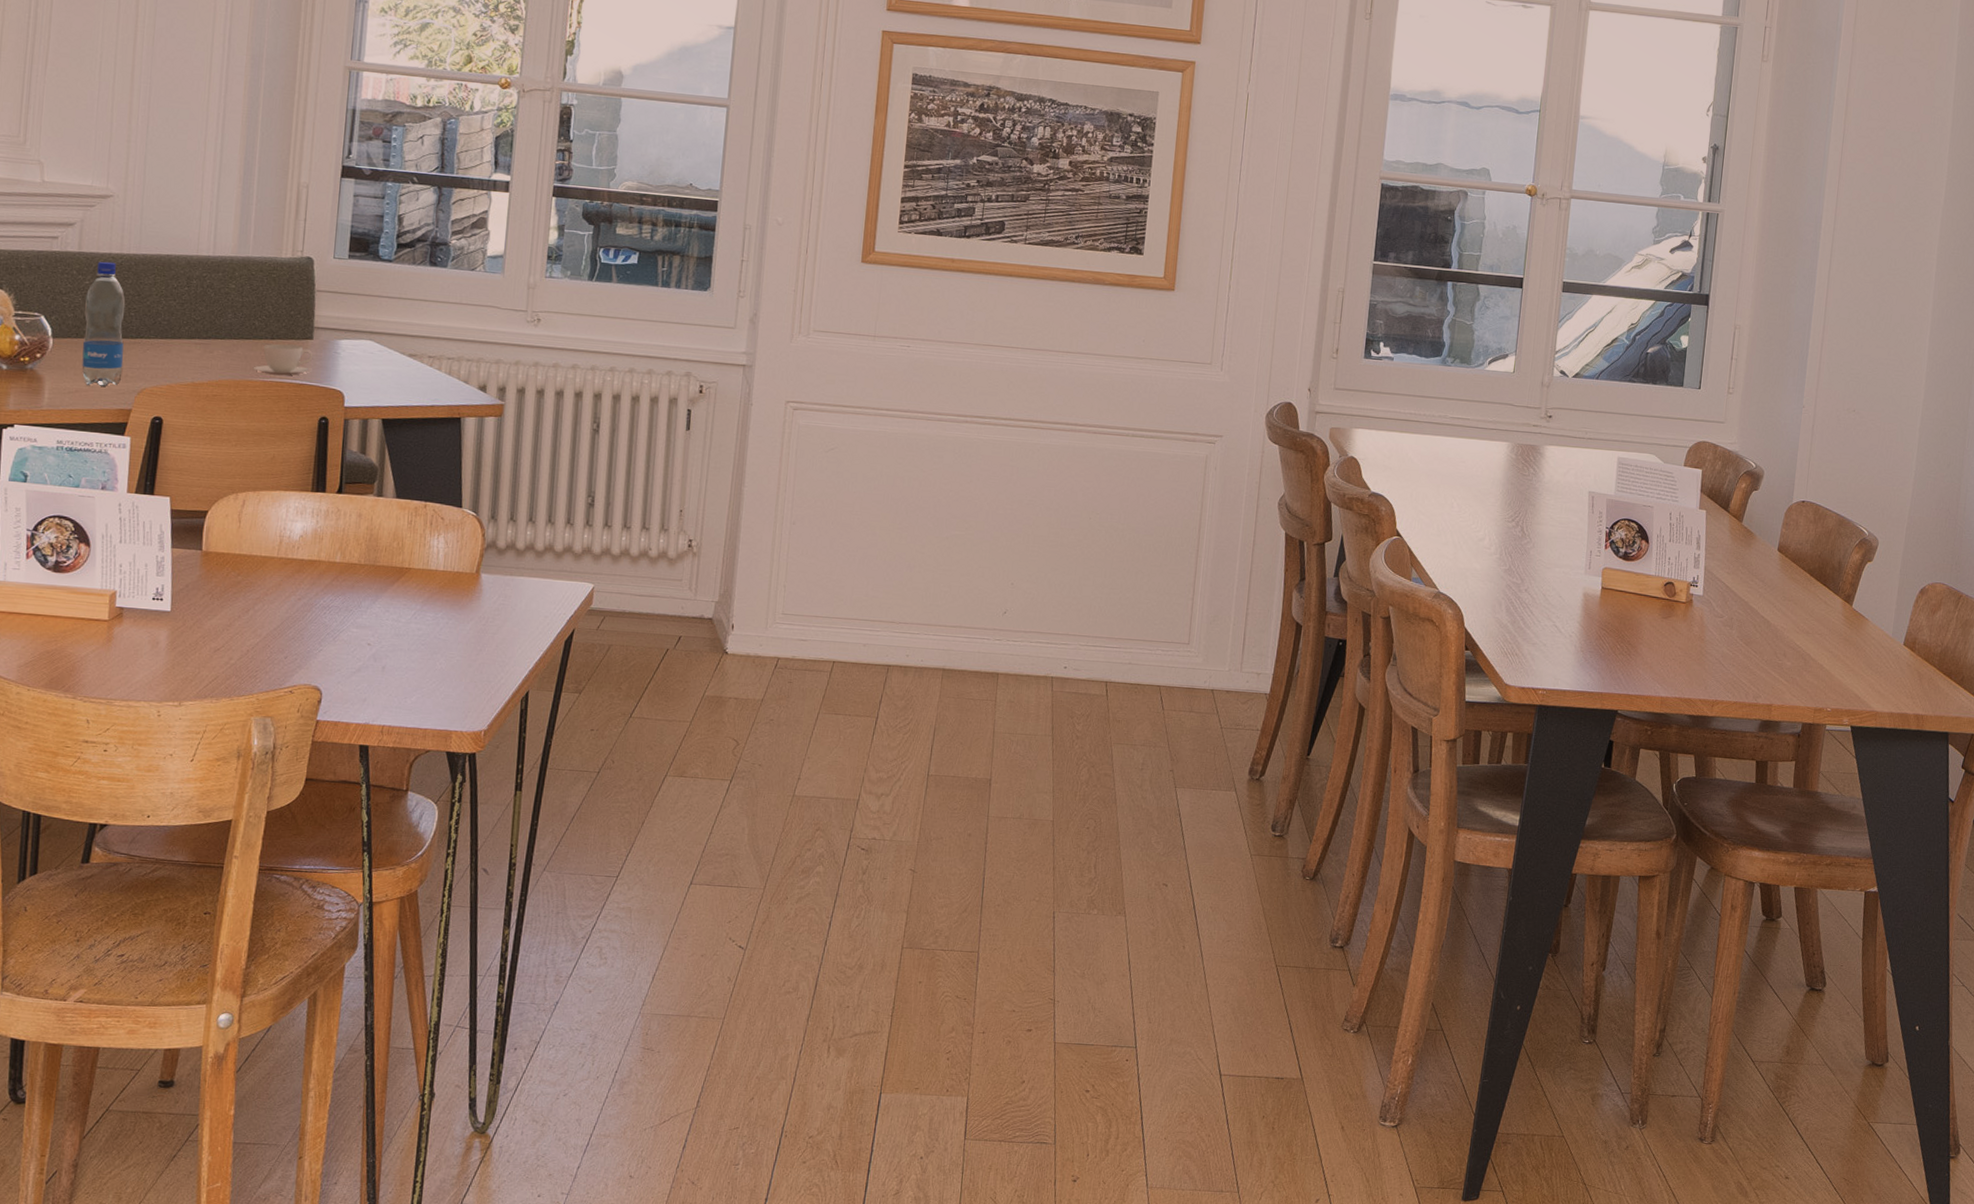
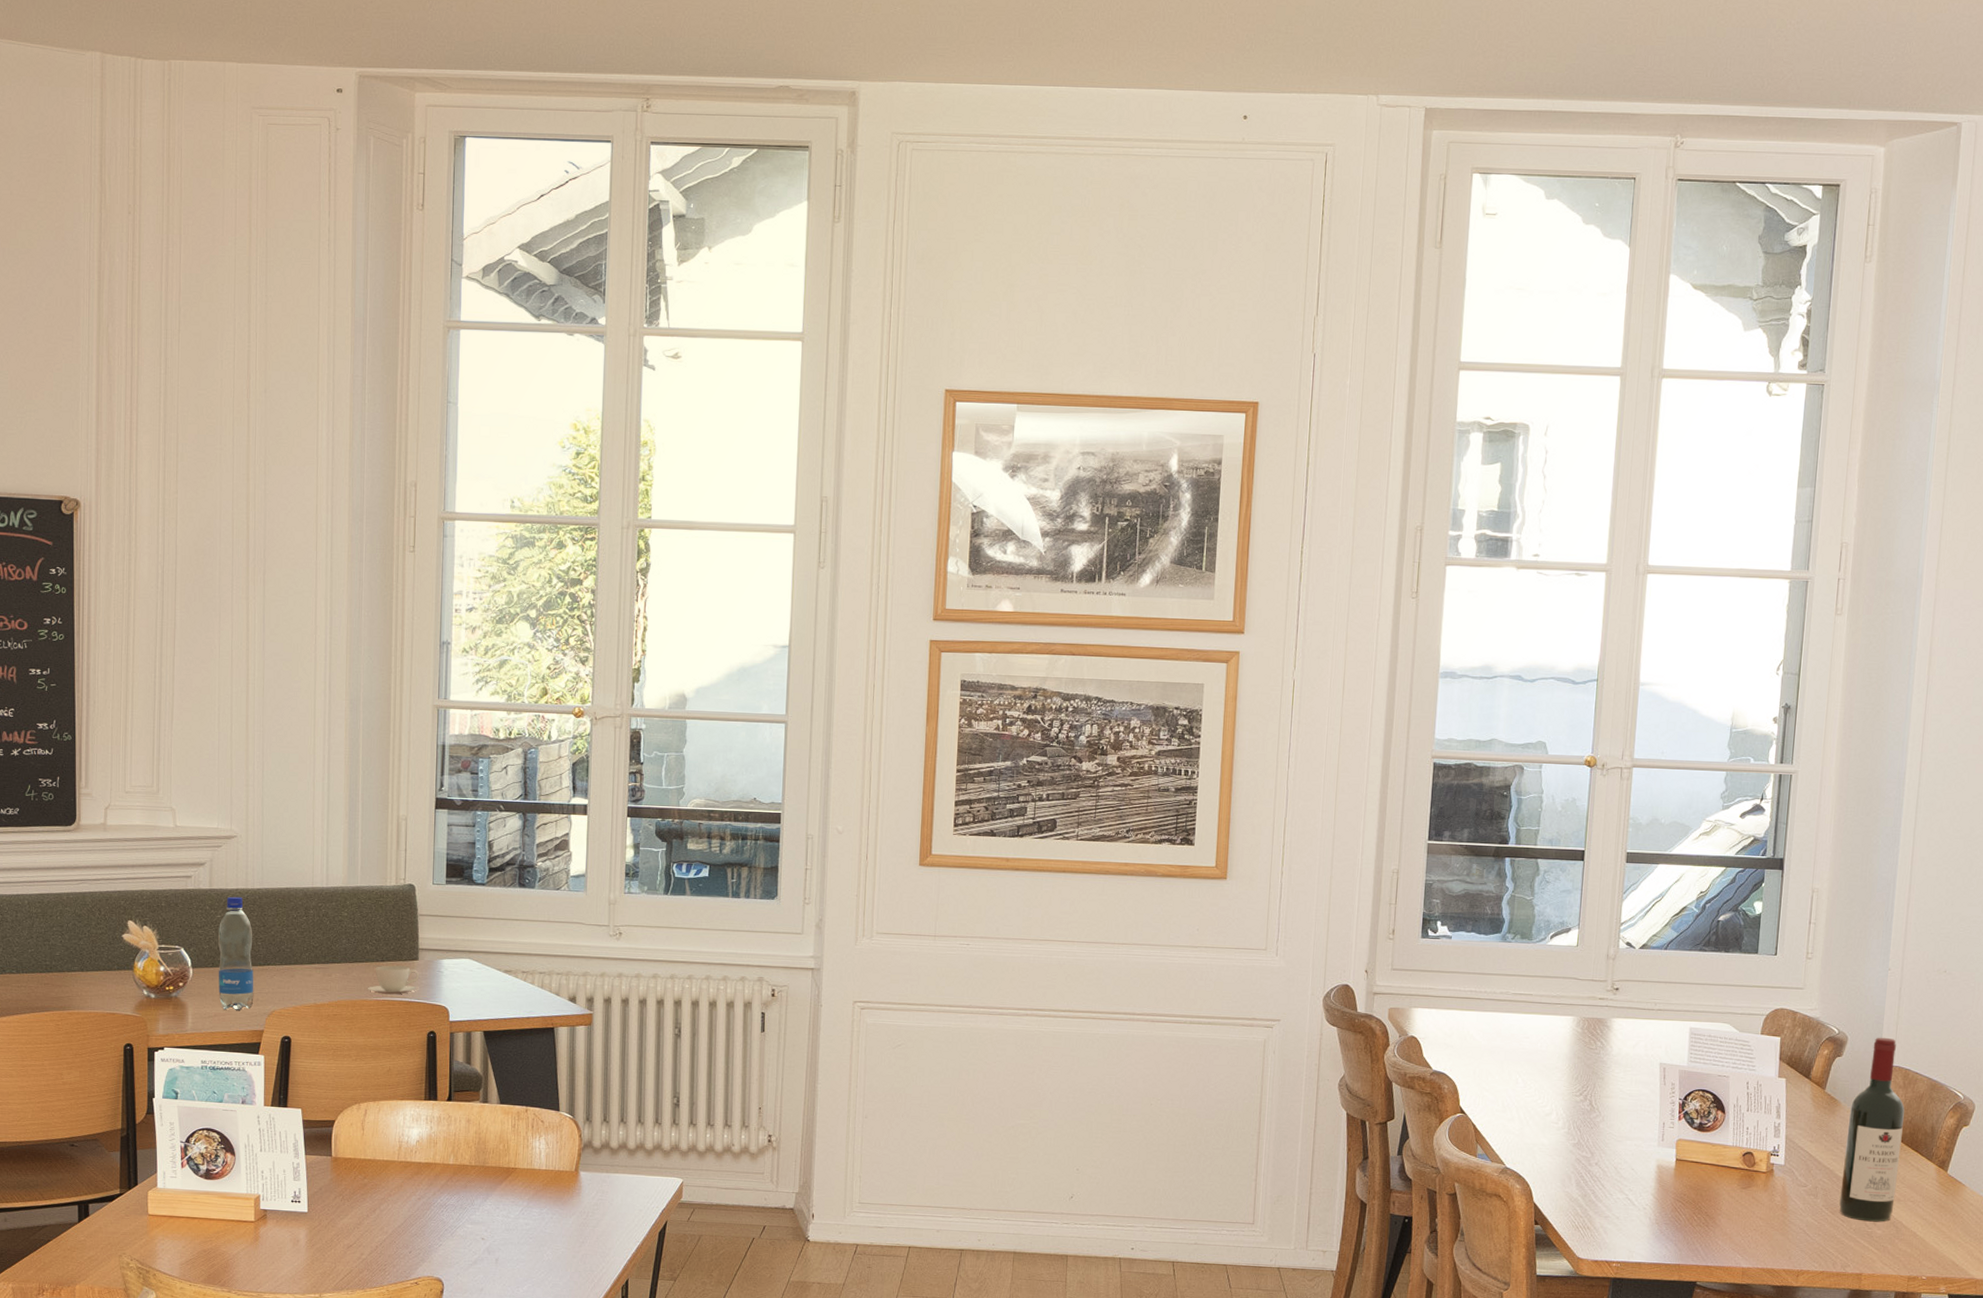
wine bottle: none [1752,472,1815,654] -> present [1839,1037,1905,1222]

